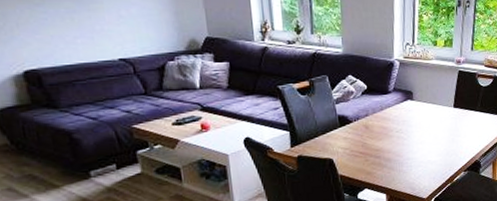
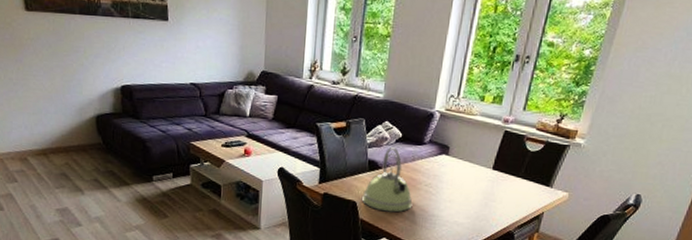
kettle: none [337,100,388,164] -> present [361,147,413,213]

